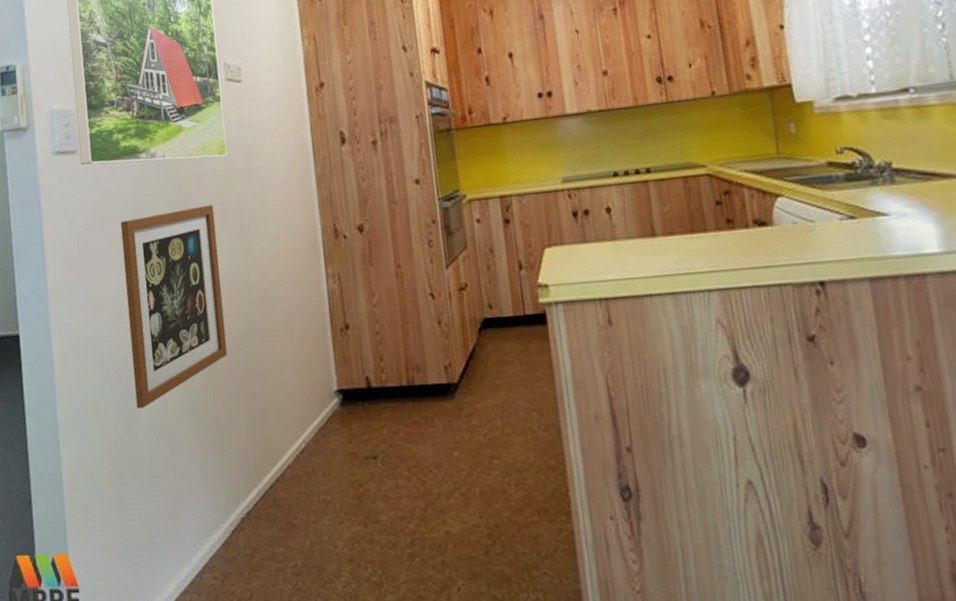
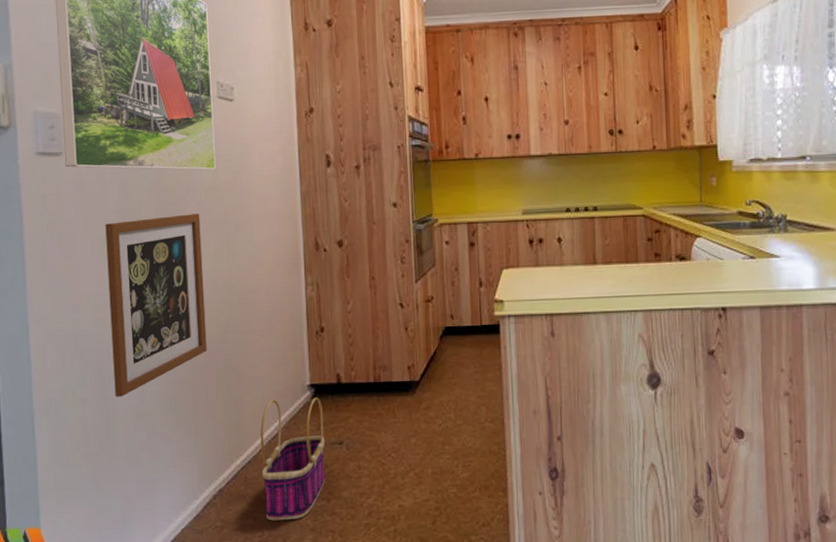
basket: none [287,405,361,549] -> present [260,397,326,521]

